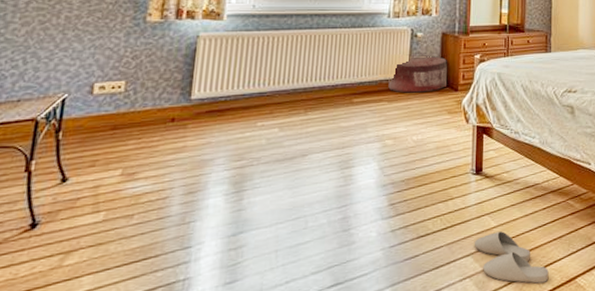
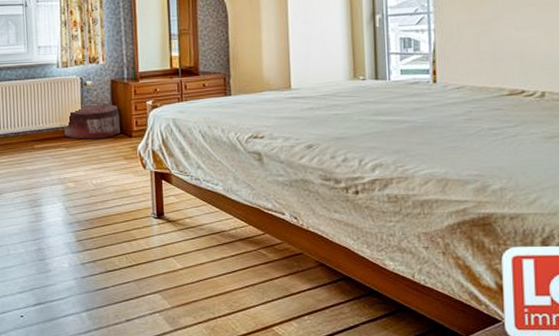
slippers: present [474,231,549,284] -> none [160,274,242,326]

